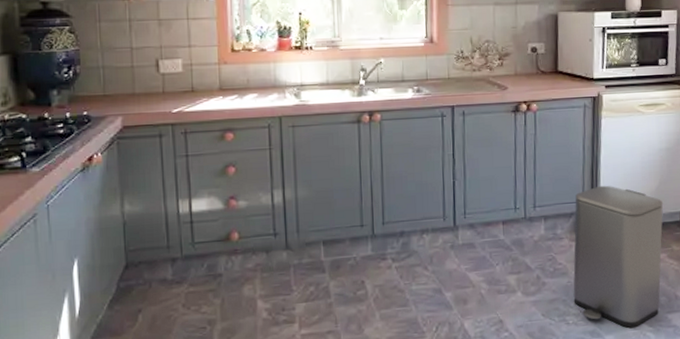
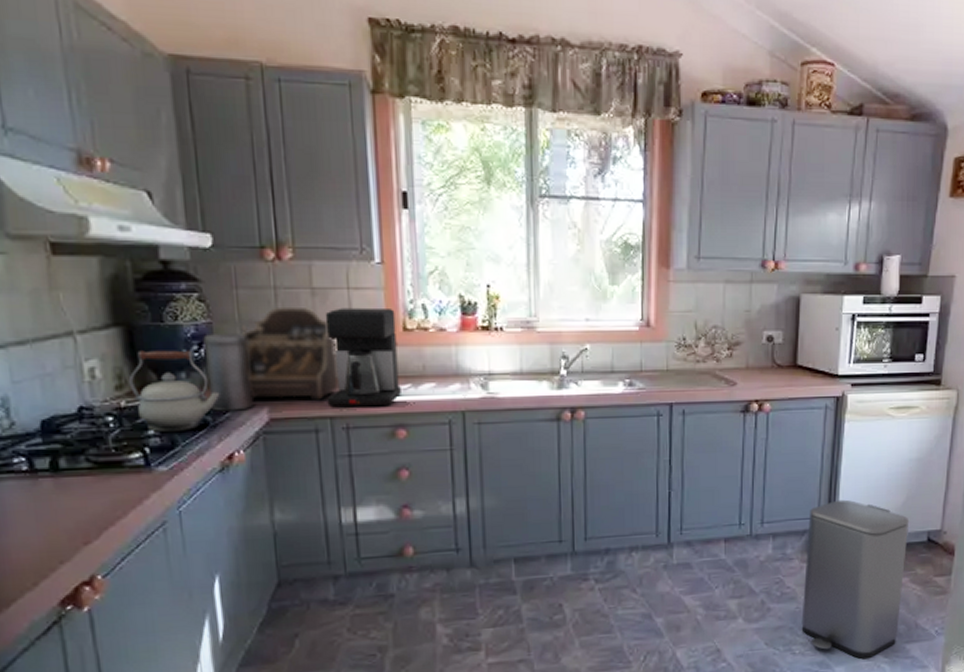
kettle: none [12,72,84,140] -> present [128,350,220,433]
canister: none [72,58,111,122] -> present [203,334,255,411]
spice rack: none [101,34,180,112] -> present [240,306,339,402]
coffee maker: none [169,33,229,115] -> present [325,307,401,407]

